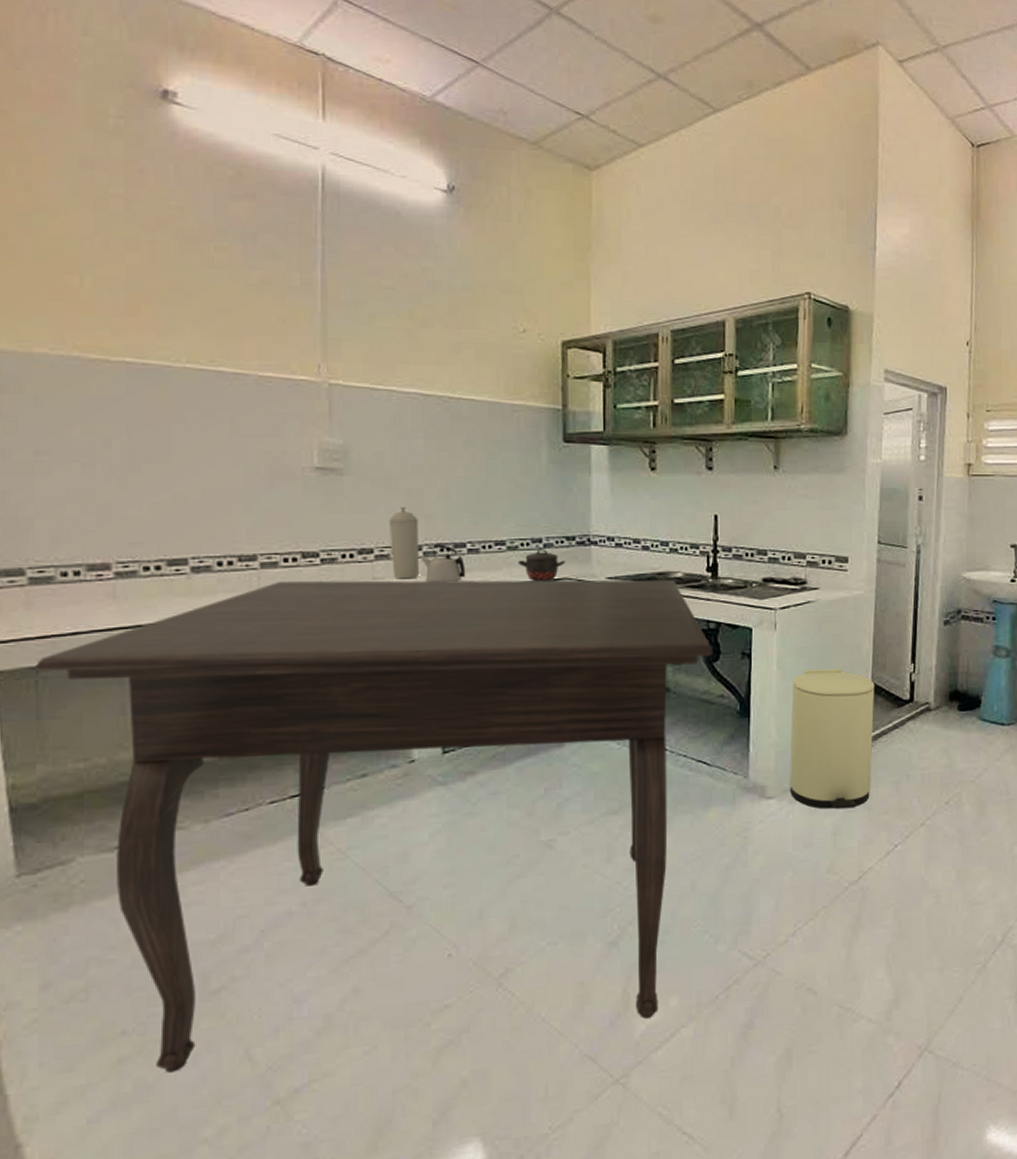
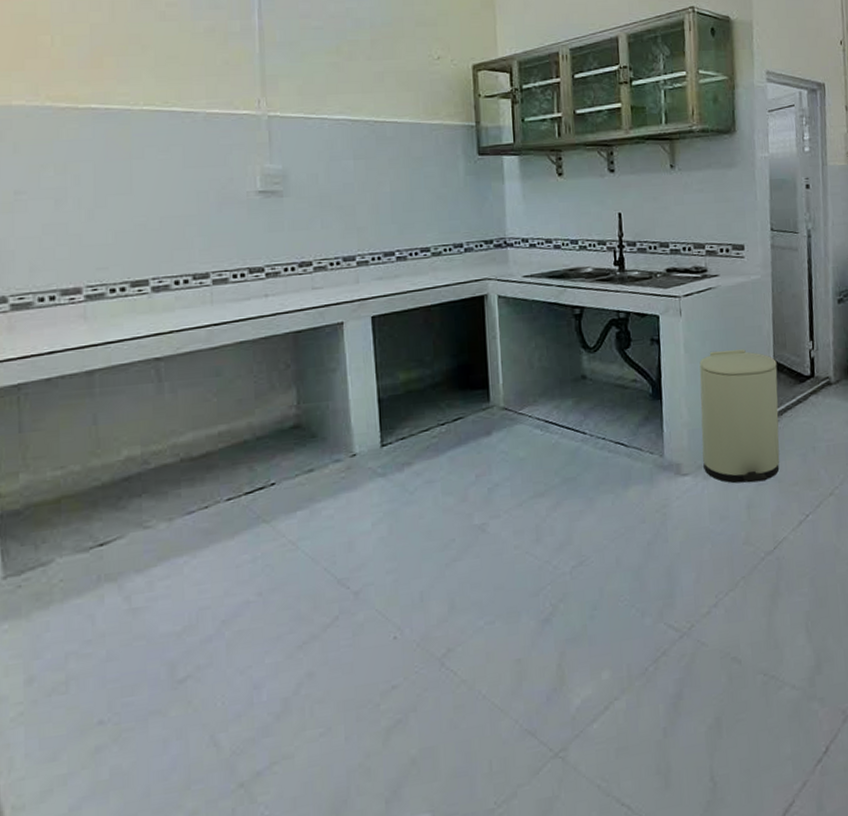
dining table: present [36,579,713,1073] -> none [17,275,624,760]
canister: present [388,506,419,579] -> none [324,221,353,288]
kettle: present [420,544,466,583] -> none [354,254,396,289]
cooking pot: present [517,549,566,582] -> none [441,253,485,284]

